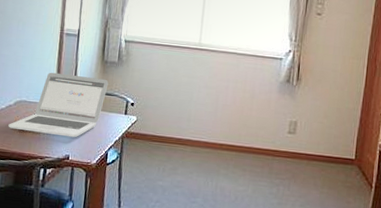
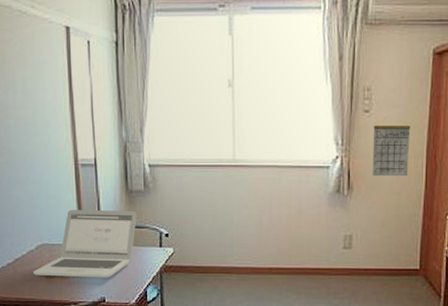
calendar: none [319,26,356,75] -> present [372,124,411,177]

